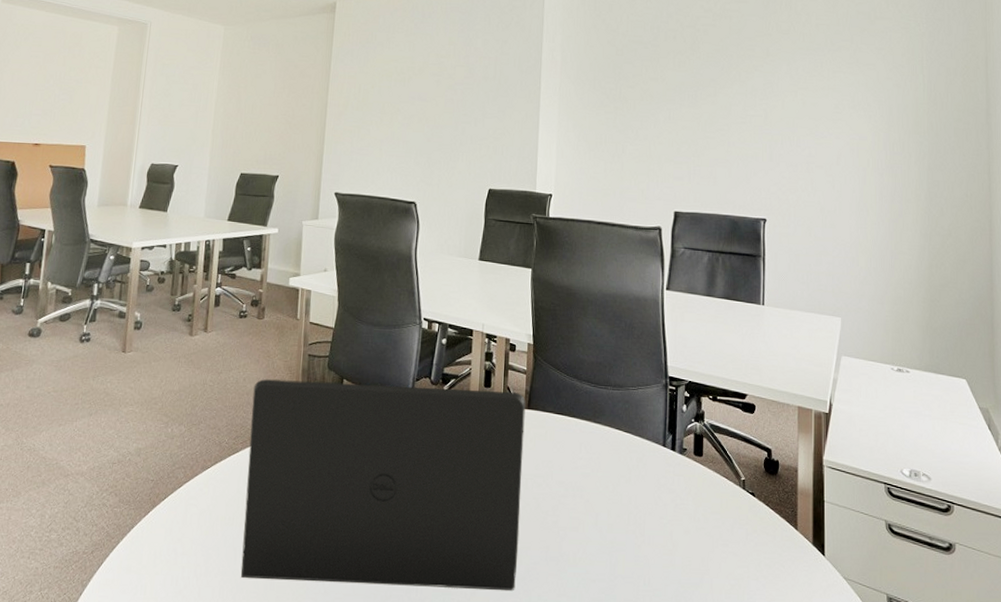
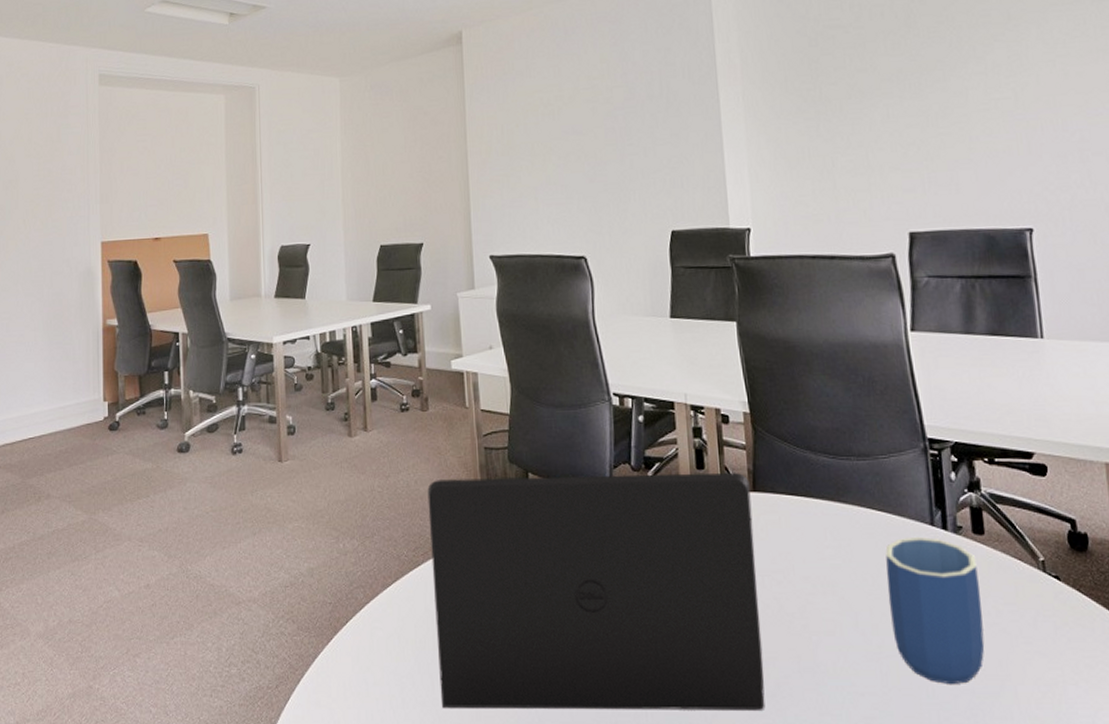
mug: none [623,454,694,576] -> present [885,536,985,685]

